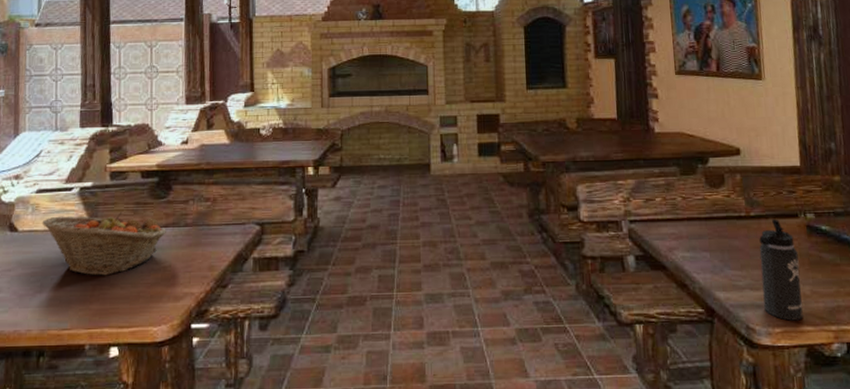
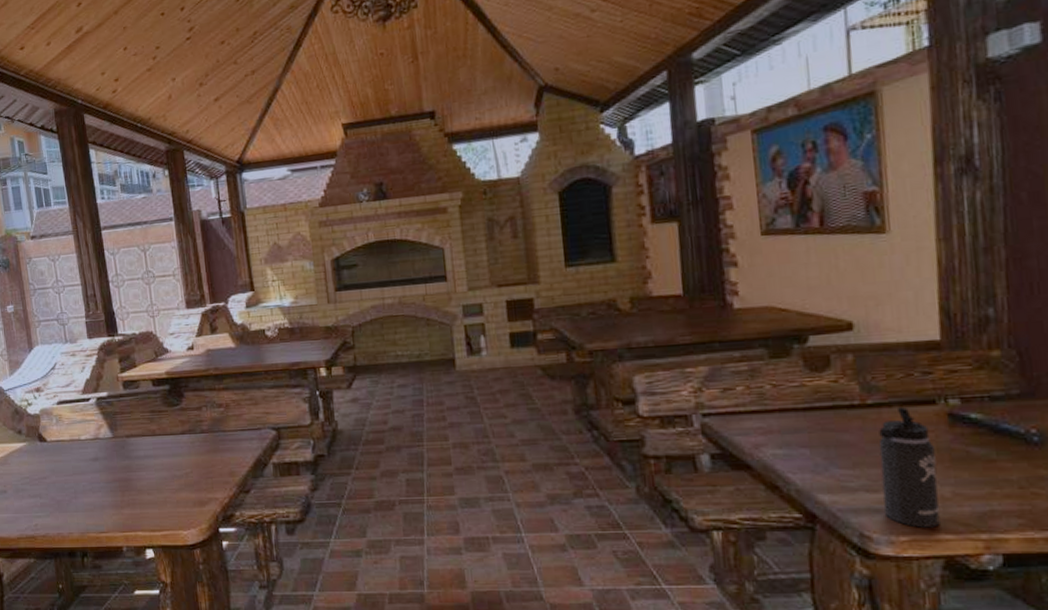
fruit basket: present [42,212,166,276] -> none [66,420,184,483]

